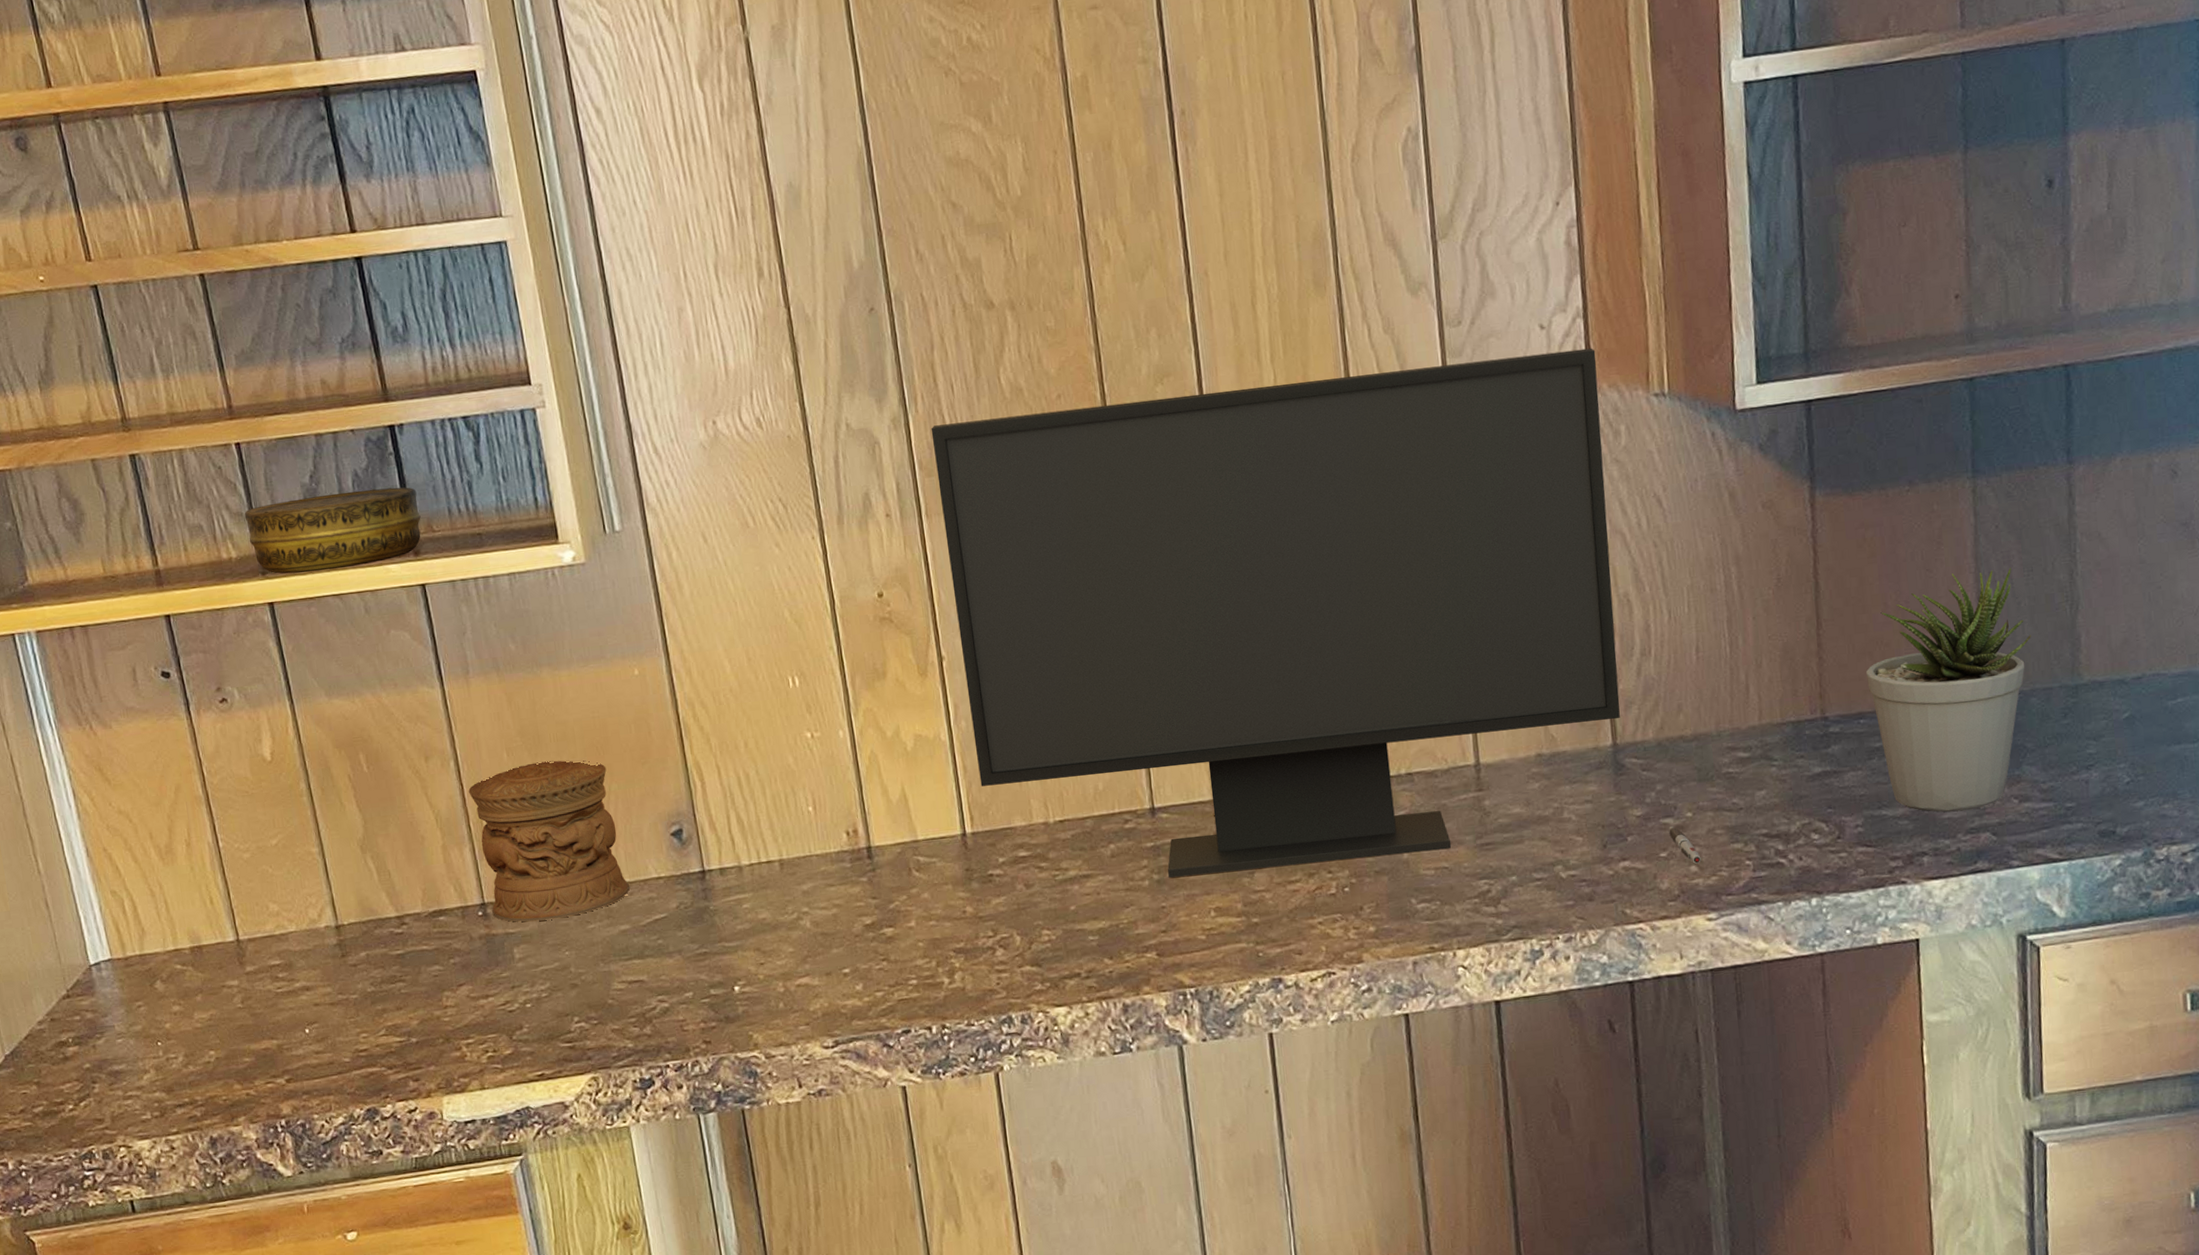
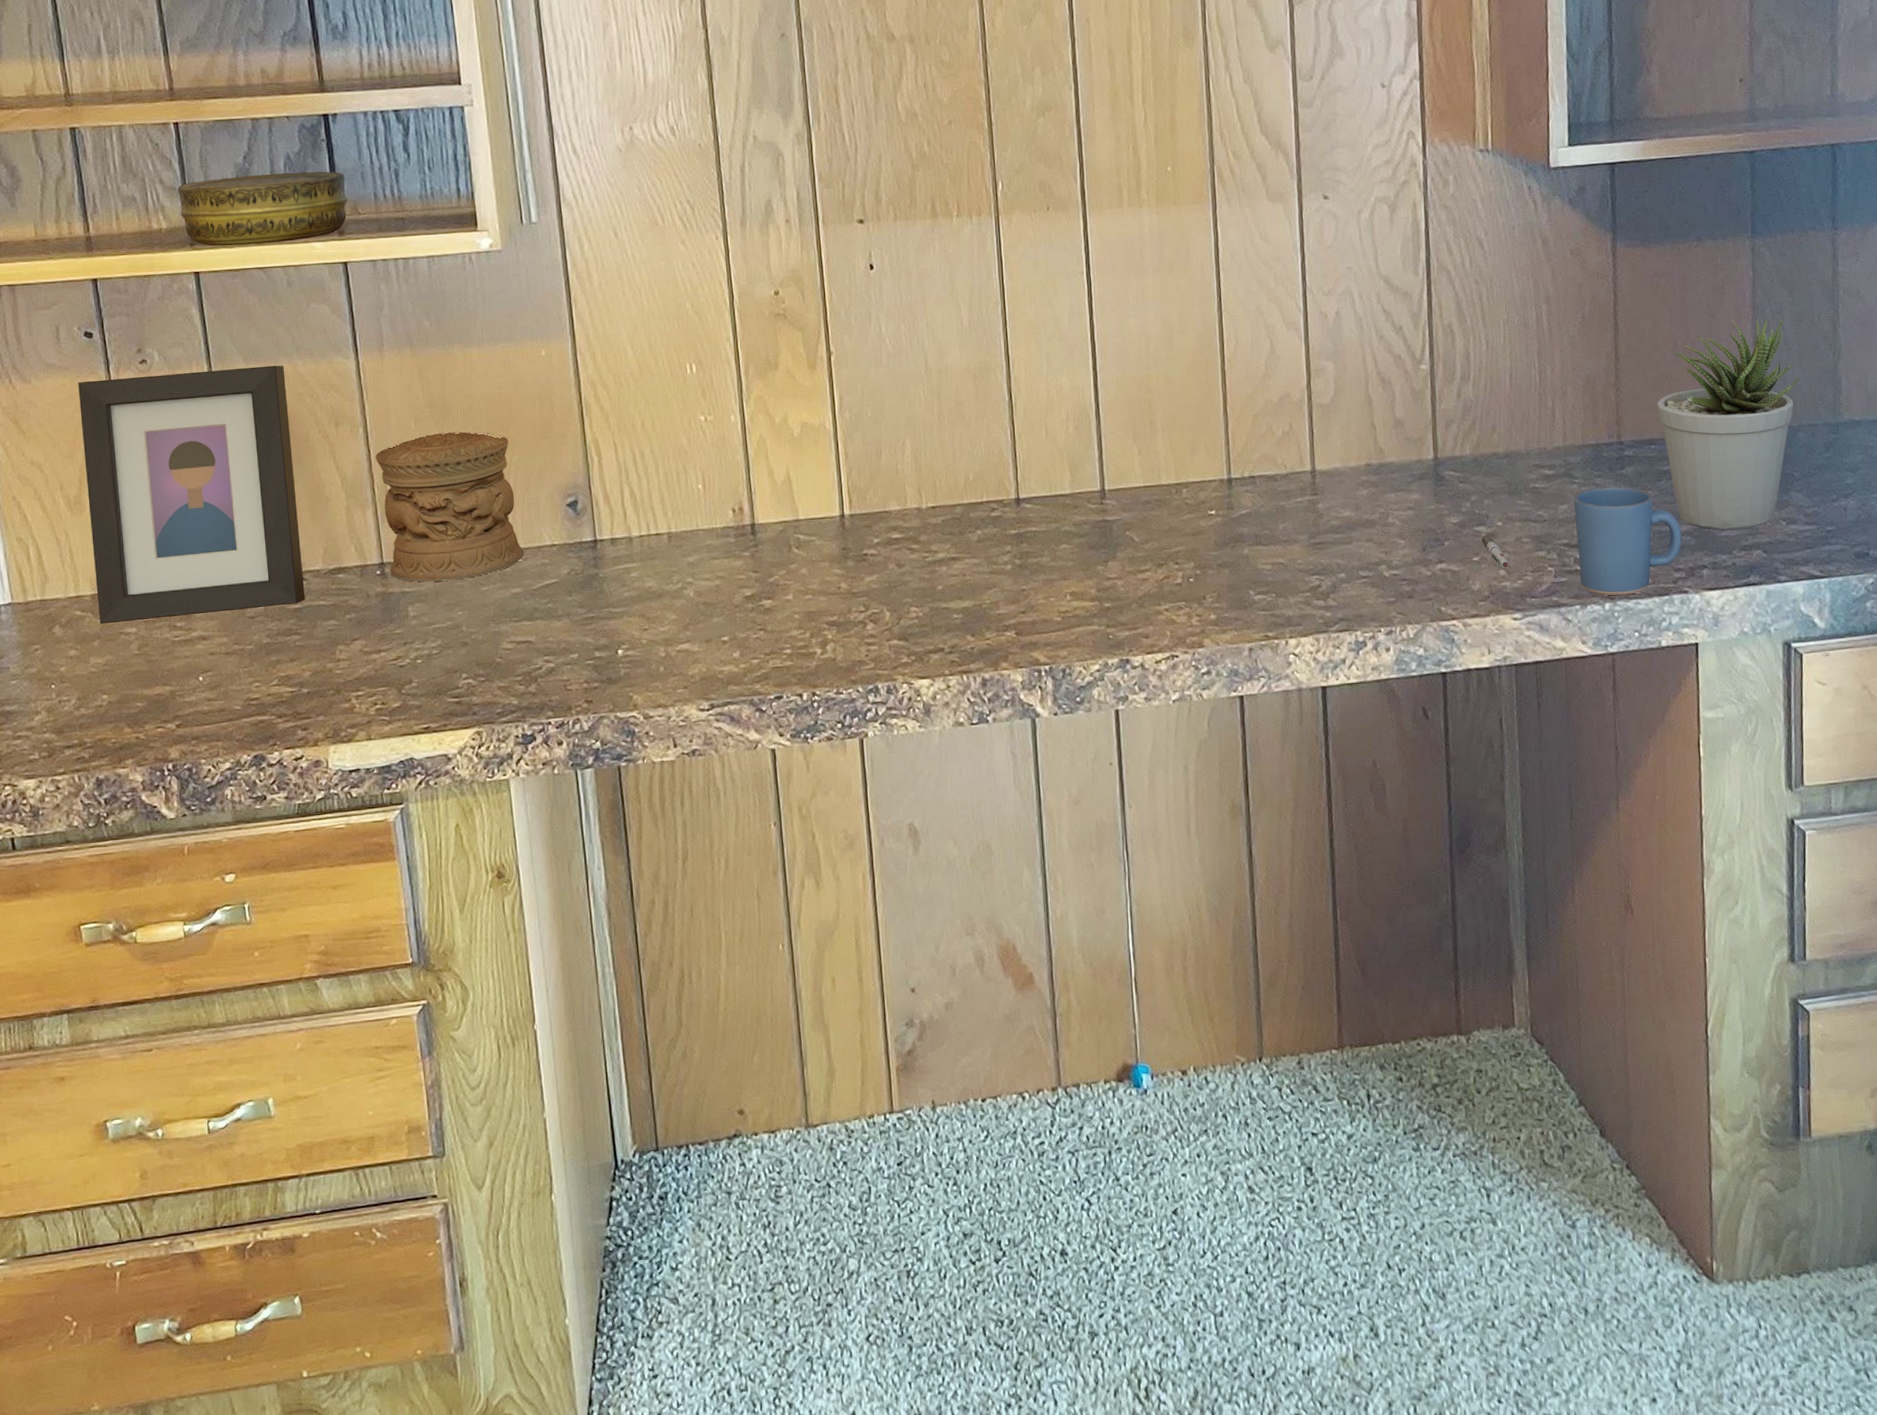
picture frame: none [159,698,407,978] -> present [78,365,305,624]
computer monitor: present [931,348,1620,878] -> none [831,106,1442,563]
mug: none [1772,767,1898,890] -> present [1573,486,1682,596]

